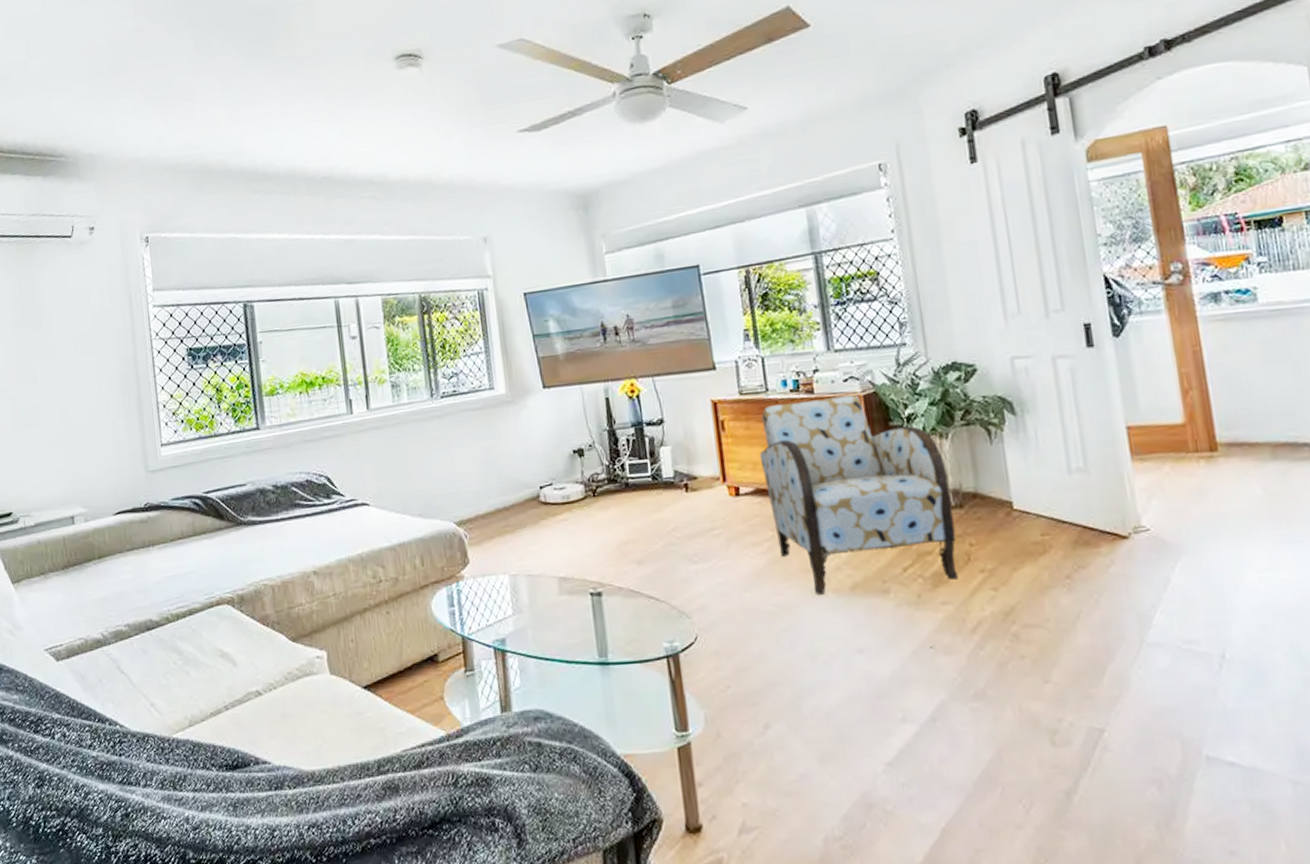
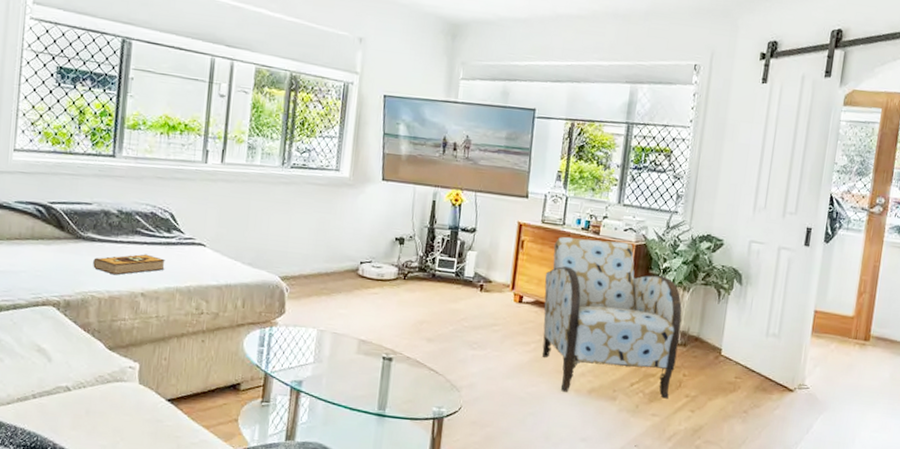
hardback book: none [258,527,332,557] -> present [93,254,165,275]

